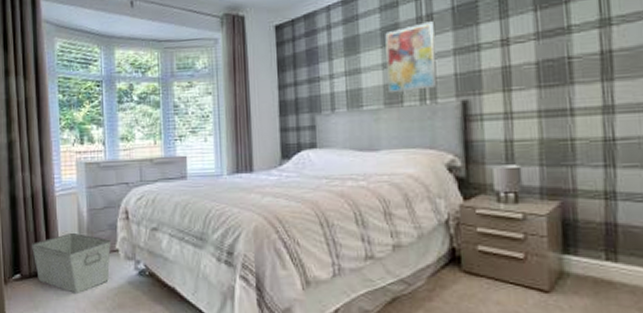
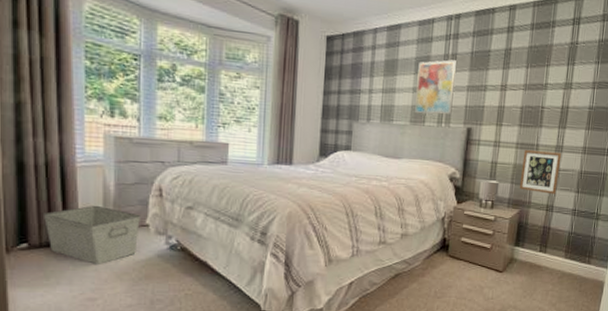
picture frame: none [551,115,617,175] -> present [519,150,562,194]

